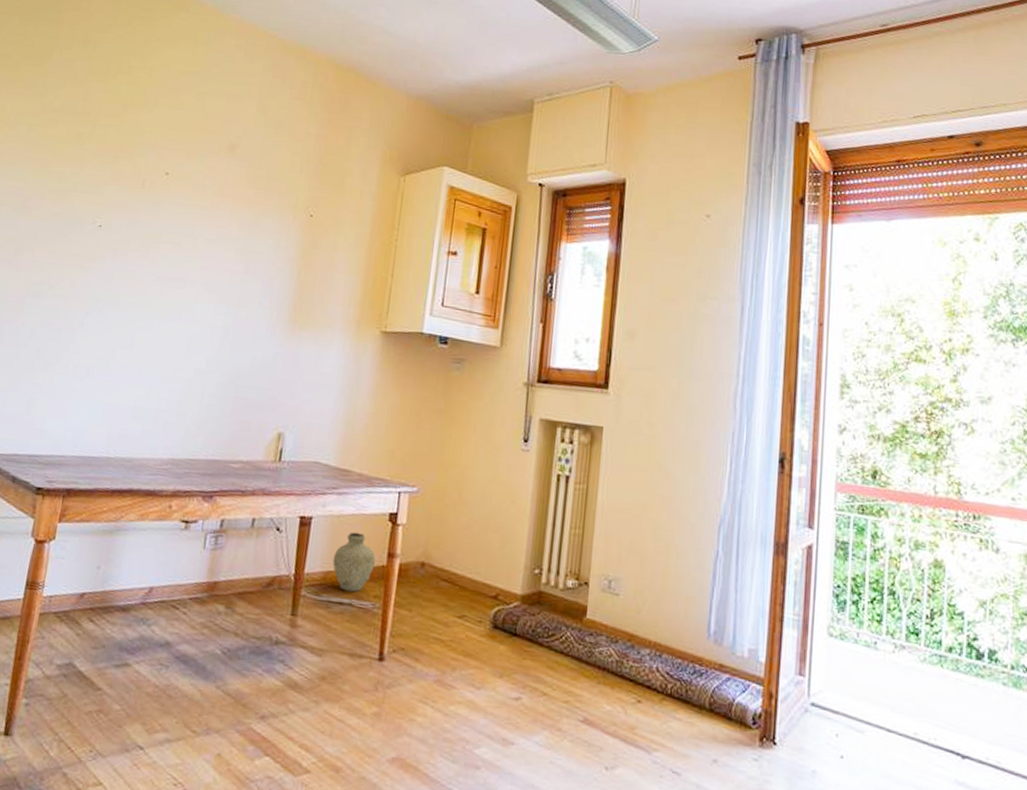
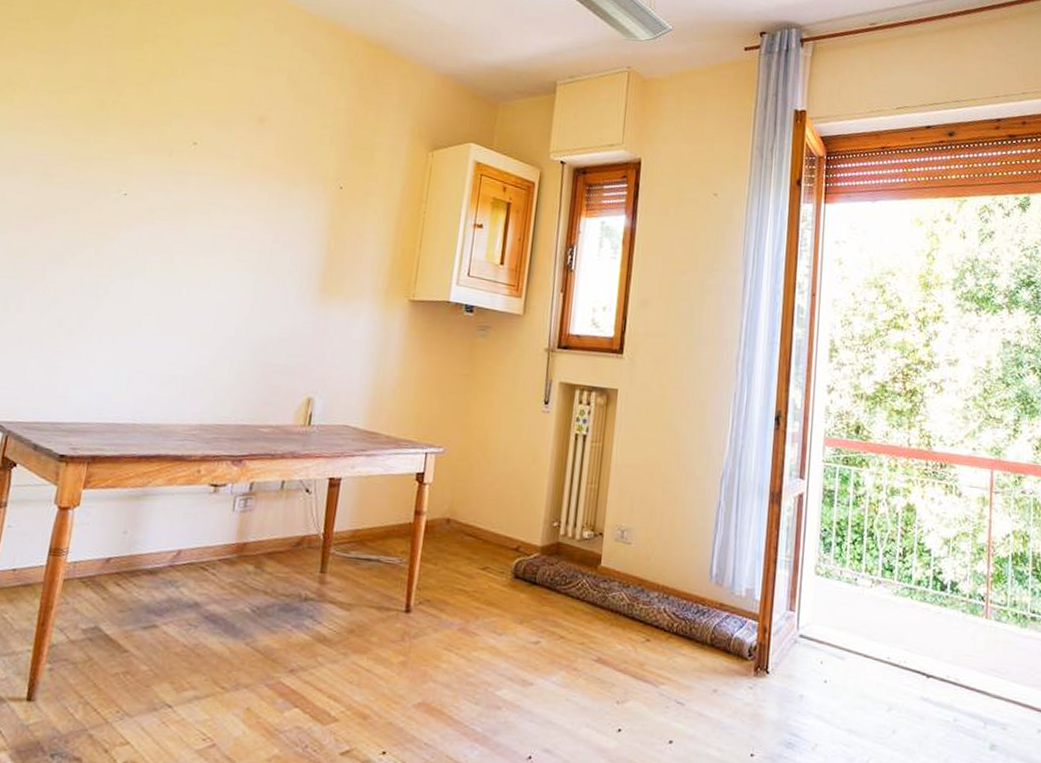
vase: present [332,531,376,593] -> none [361,491,404,549]

